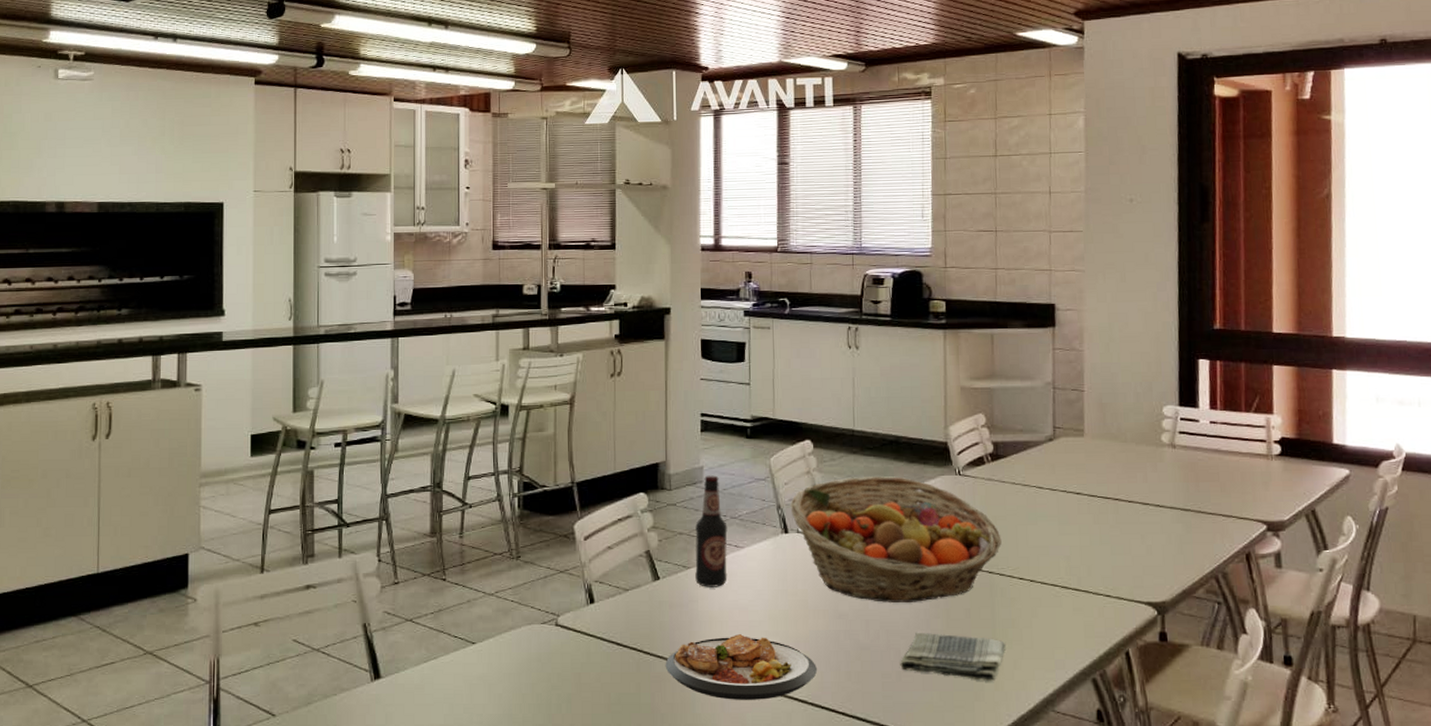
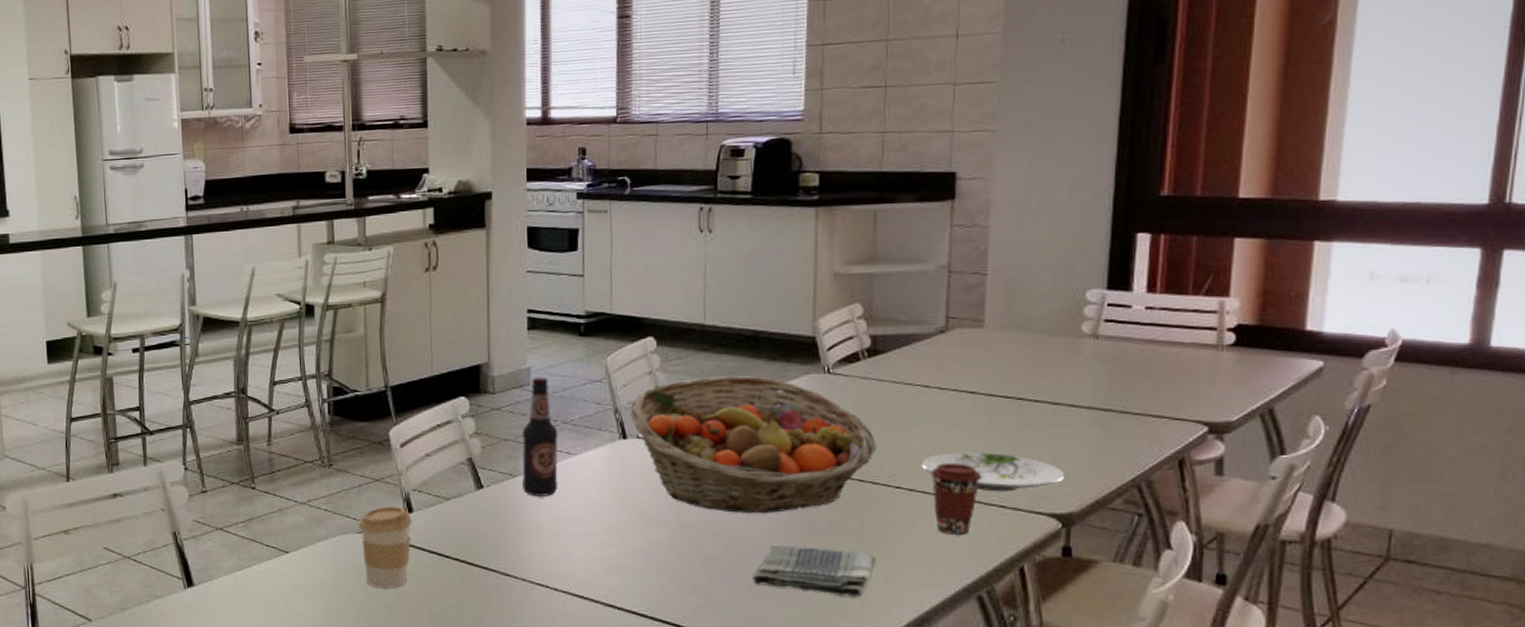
coffee cup: none [543,596,594,678] -> present [359,505,412,588]
plate: present [665,634,817,700] -> none [490,545,658,613]
plate: none [1039,547,1158,583] -> present [921,452,1066,492]
coffee cup: none [1047,556,1090,622] -> present [930,462,982,534]

